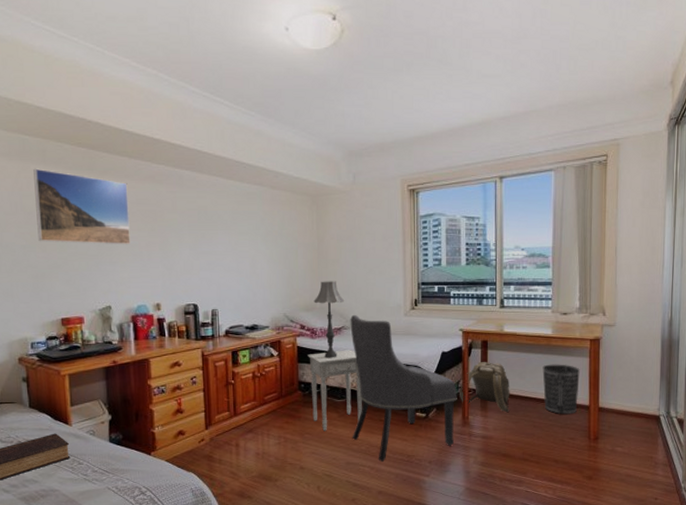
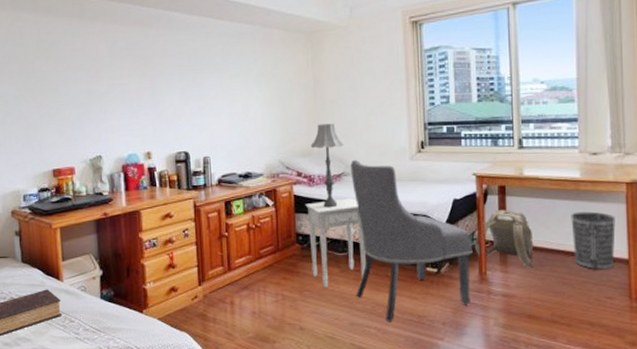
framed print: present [33,168,131,245] -> none [26,17,121,92]

